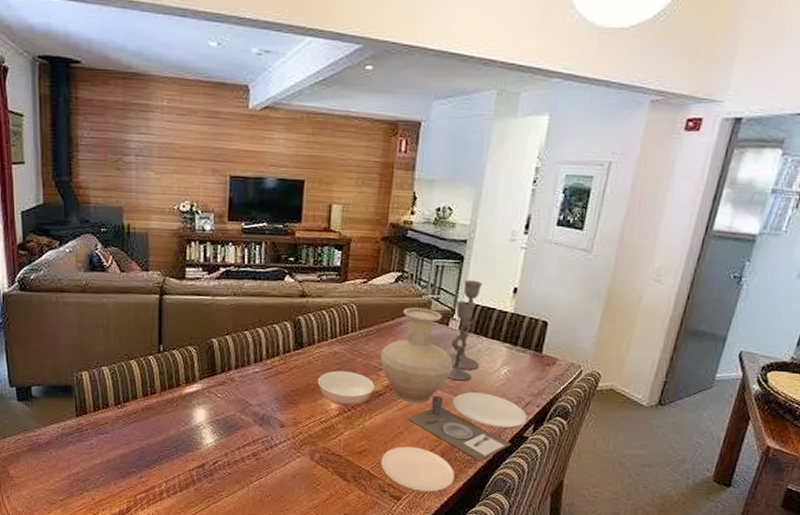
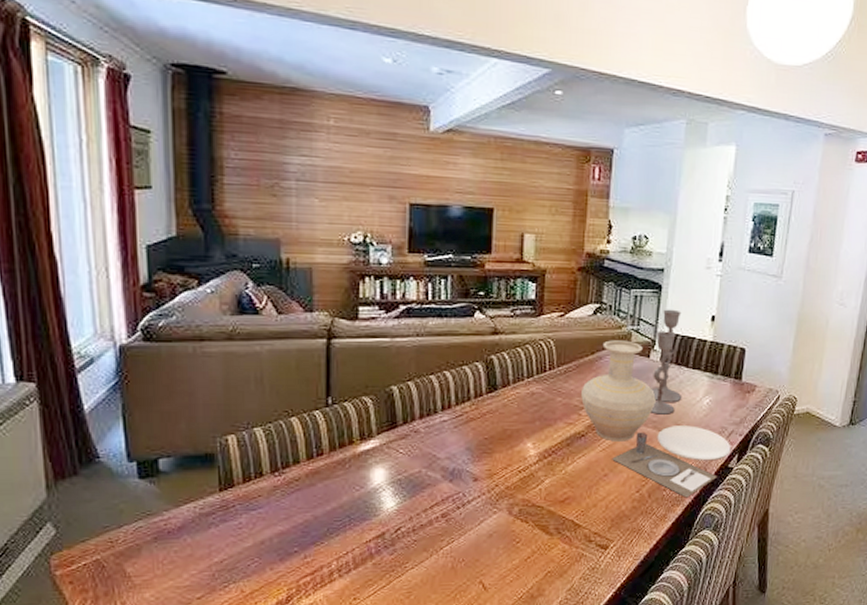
bowl: present [317,370,375,407] -> none [513,412,576,451]
plate: present [381,446,455,493] -> none [585,489,662,538]

